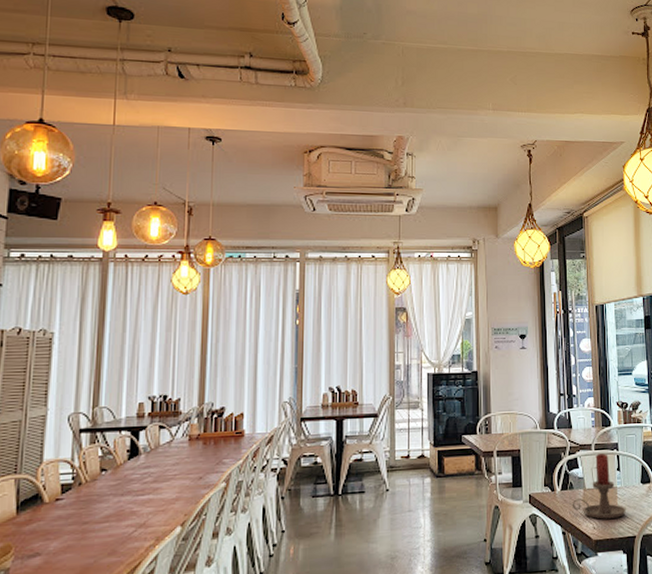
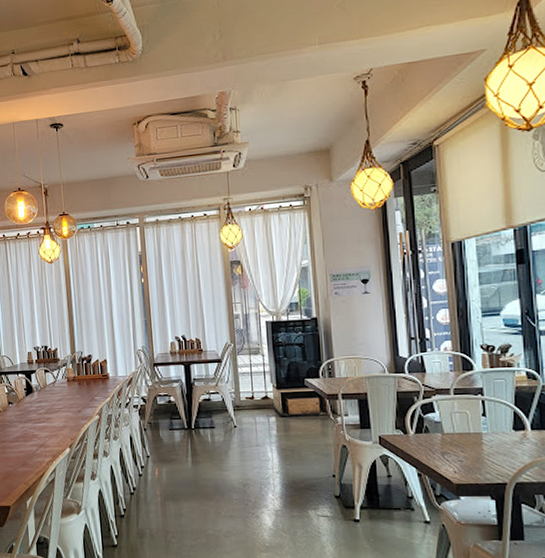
candle holder: present [572,454,626,519] -> none [428,398,494,464]

